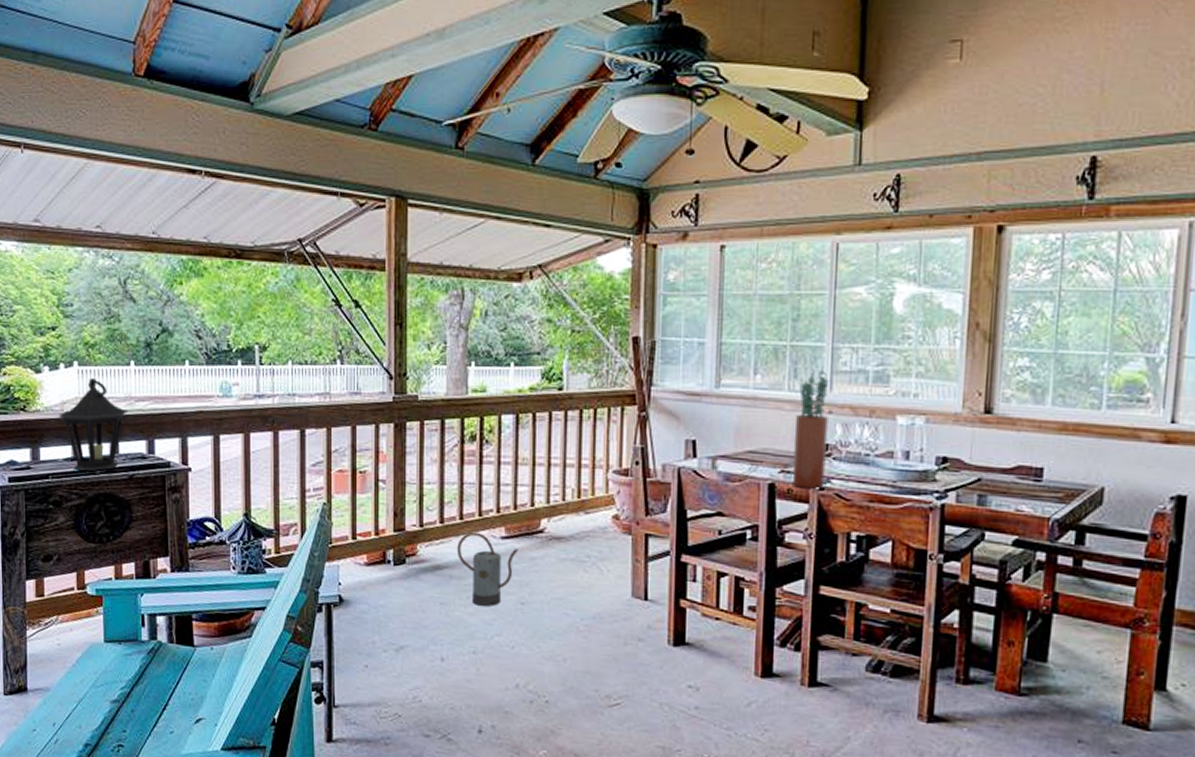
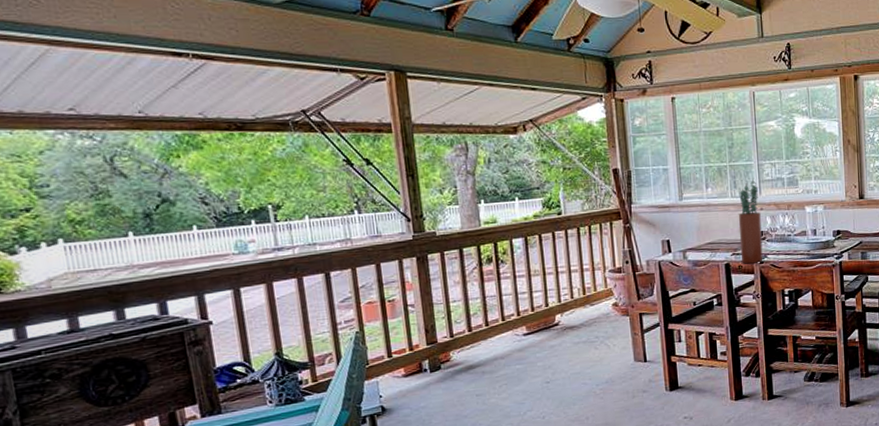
lantern: present [59,378,129,471] -> none [46,253,132,341]
watering can: present [457,532,518,607] -> none [485,333,539,392]

